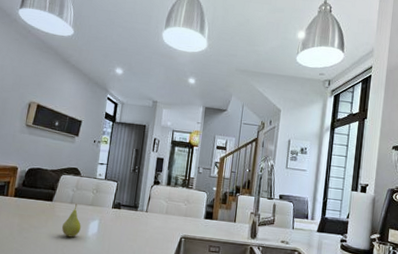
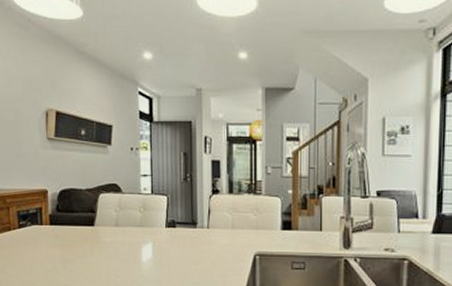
fruit: present [61,204,81,238] -> none [110,226,133,266]

